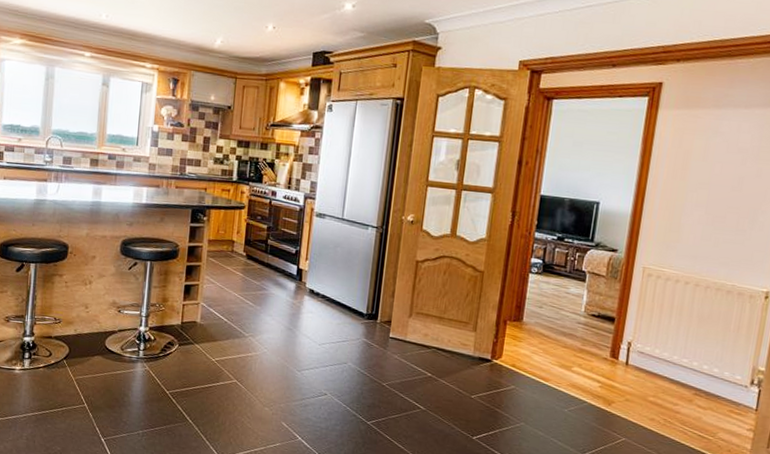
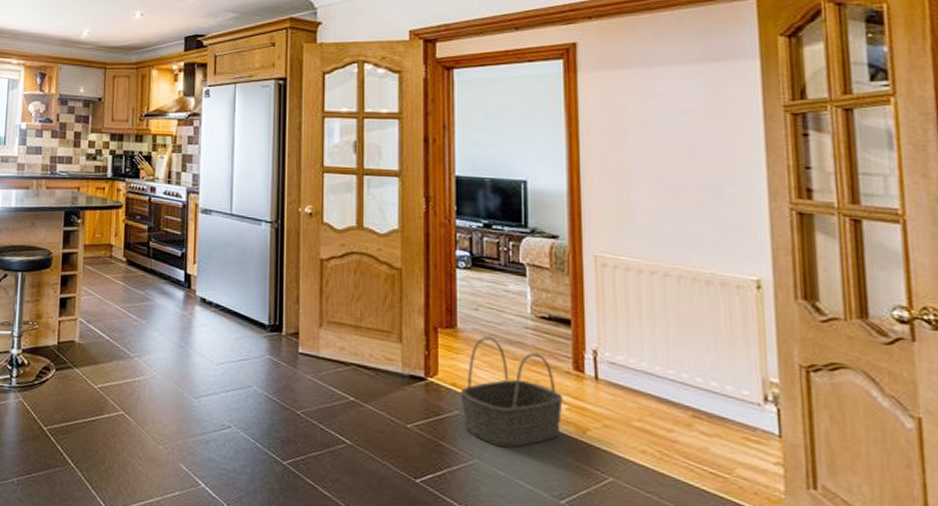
basket: none [517,329,598,415] -> present [460,336,563,448]

